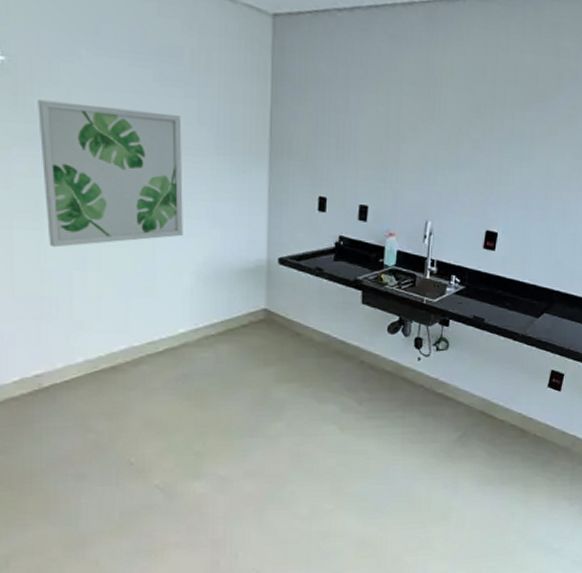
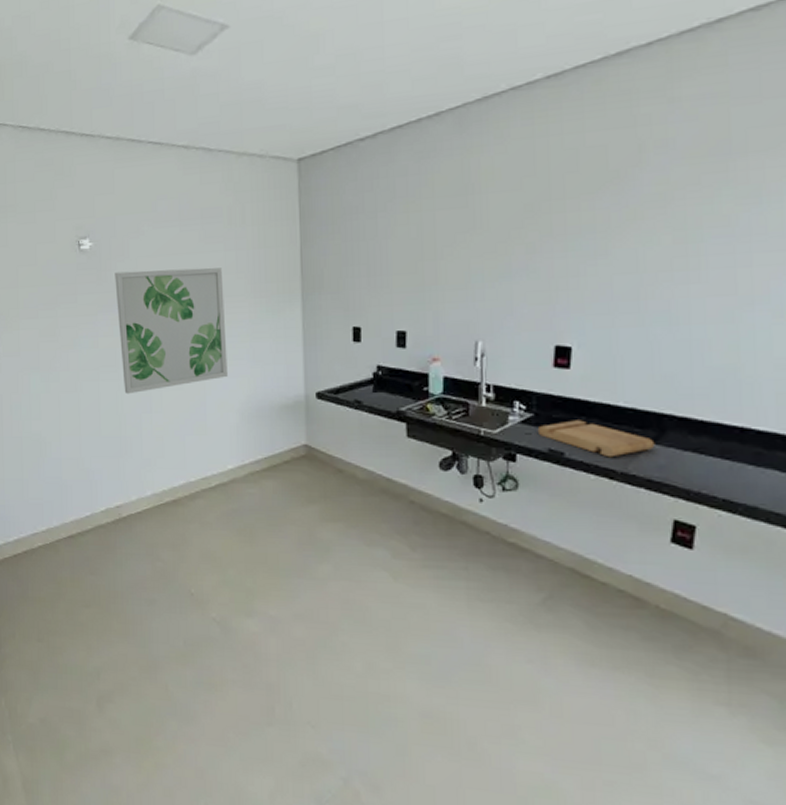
cutting board: none [466,293,546,323] -> present [537,420,655,458]

